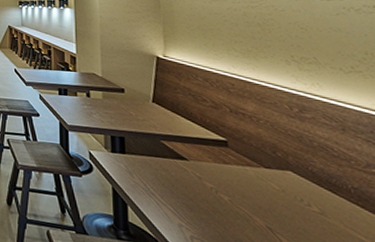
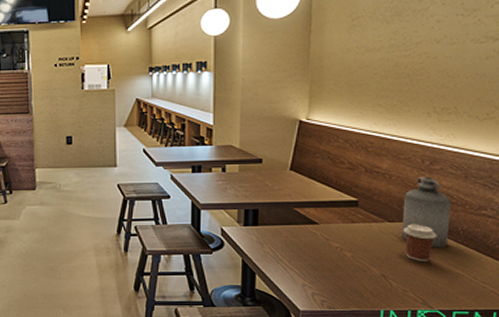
bottle: none [276,123,339,206] -> present [402,176,451,248]
coffee cup: none [282,173,324,219] -> present [402,224,437,261]

